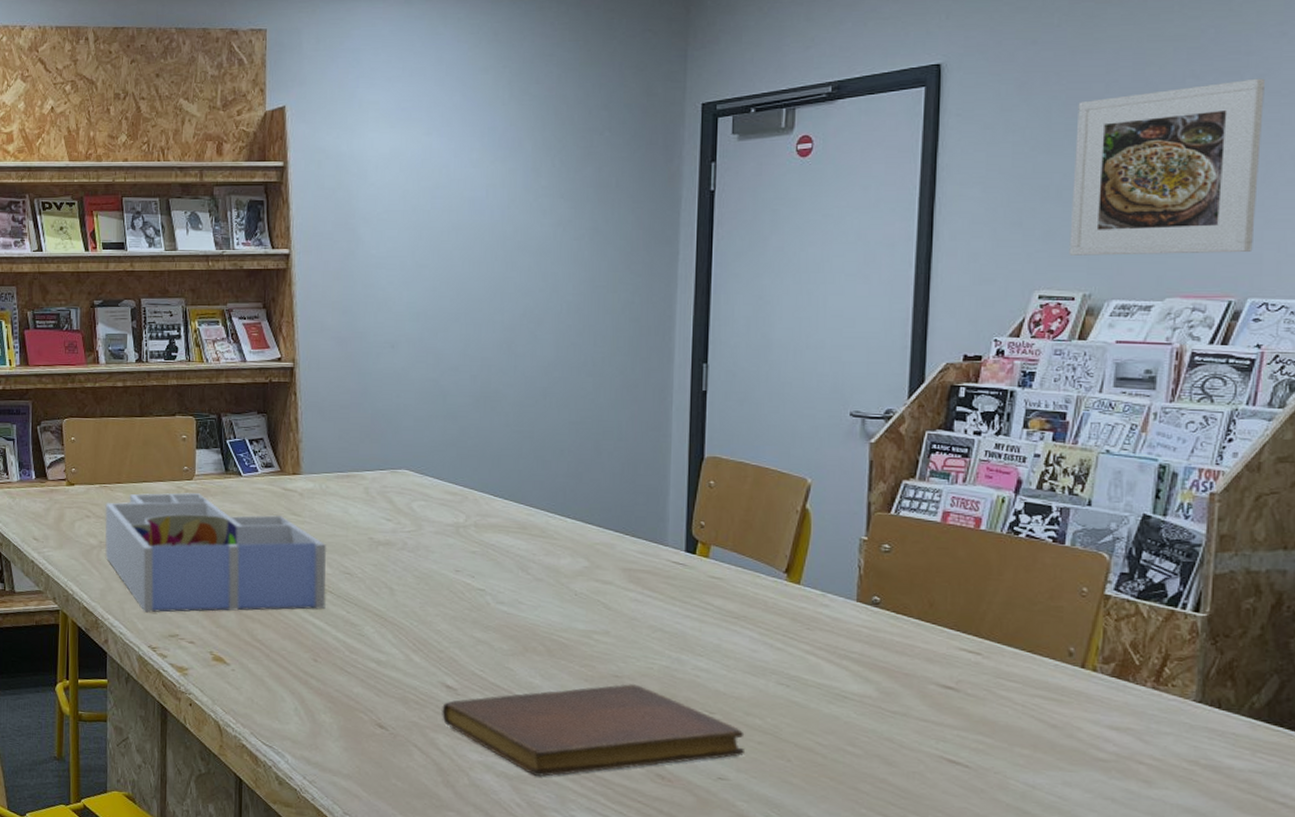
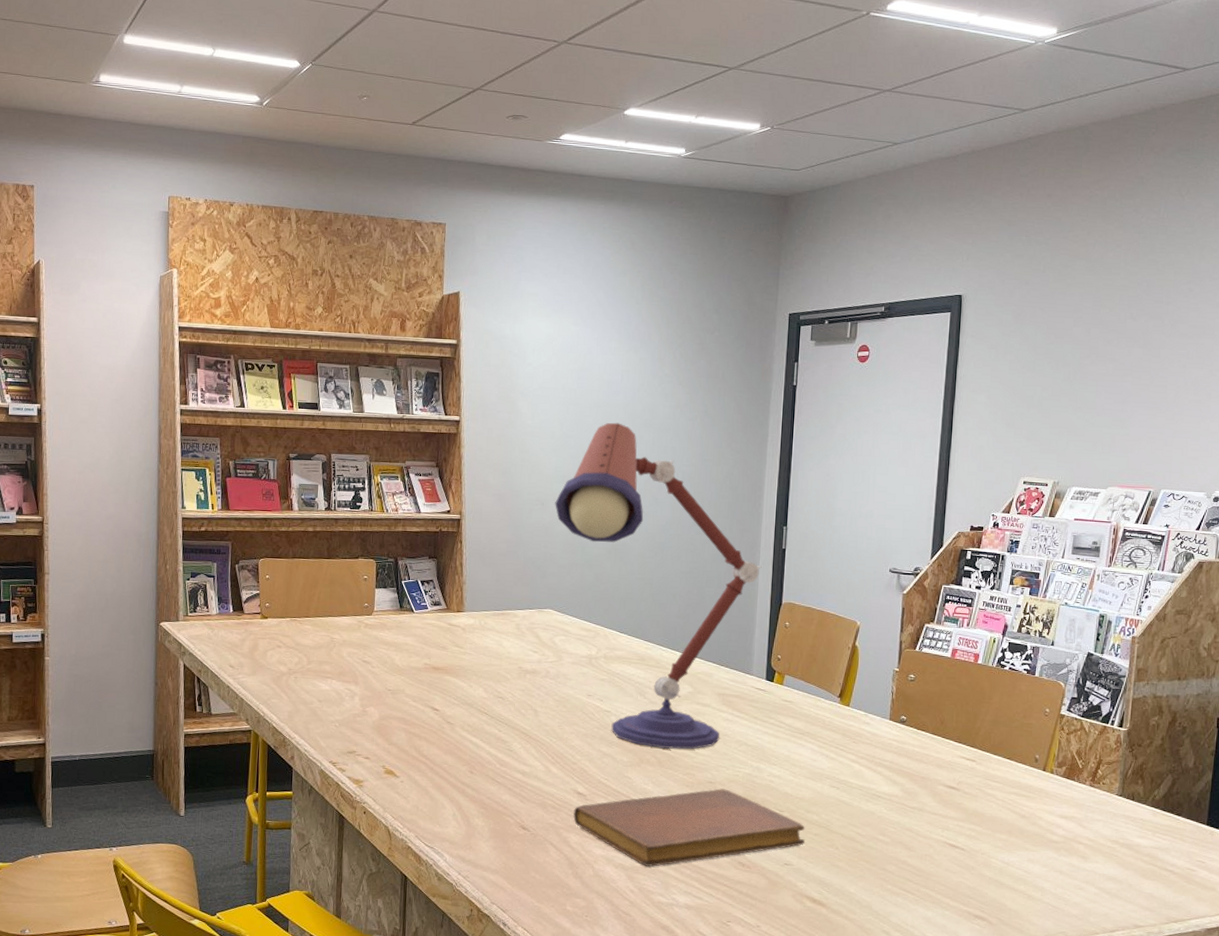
desk organizer: present [104,492,327,613] -> none [293,626,484,732]
desk lamp: none [408,247,675,636] -> present [555,422,762,750]
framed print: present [1069,78,1265,256] -> none [1045,322,1178,455]

